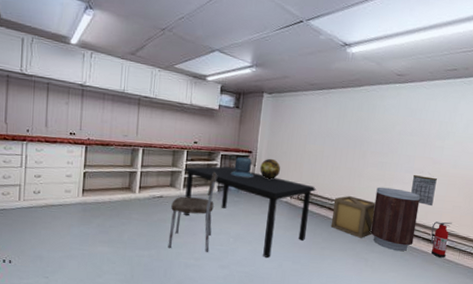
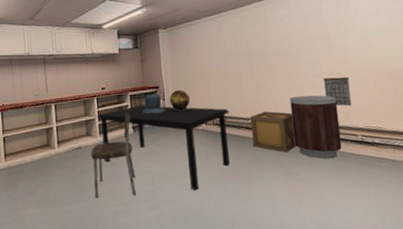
fire extinguisher: present [430,222,452,258] -> none [357,118,380,158]

